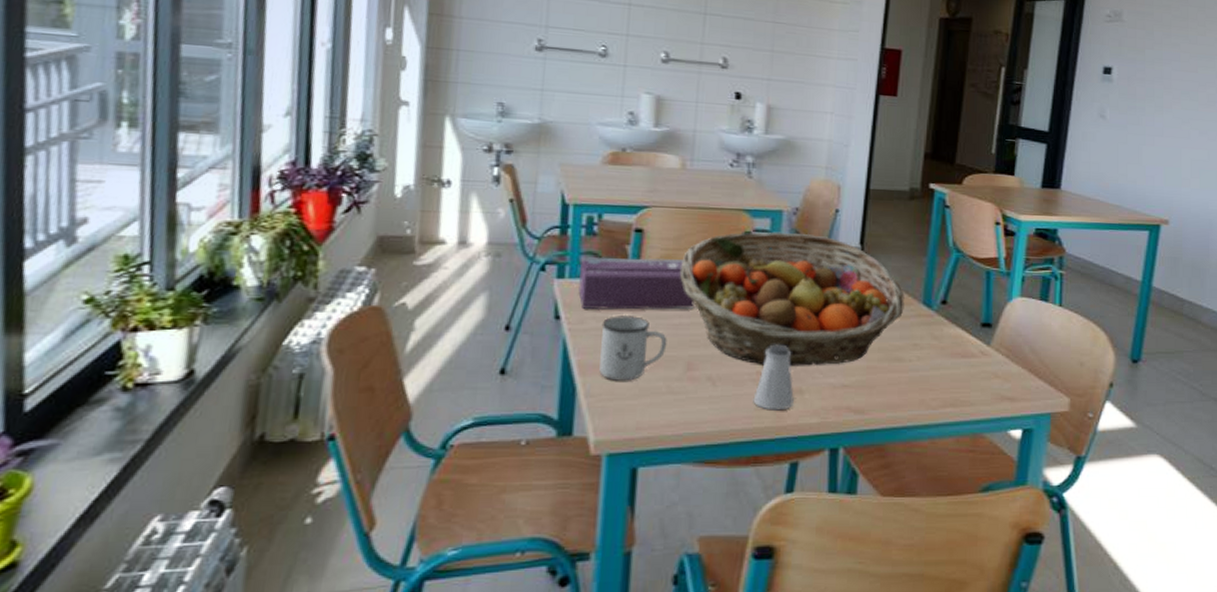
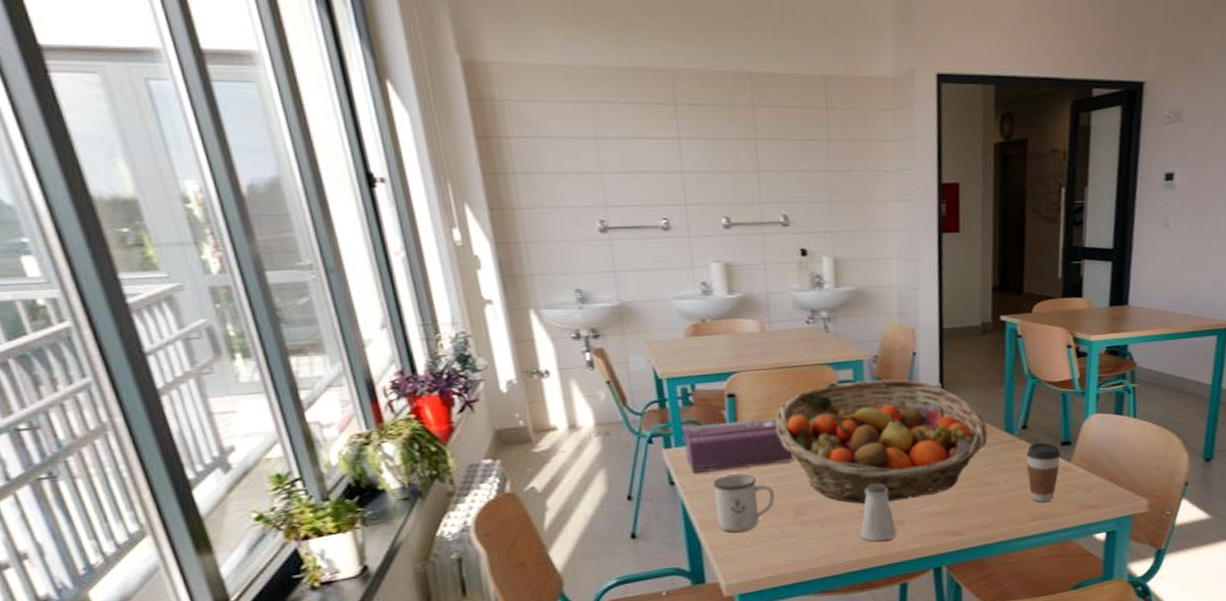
coffee cup: none [943,321,981,388] -> present [1026,442,1061,503]

